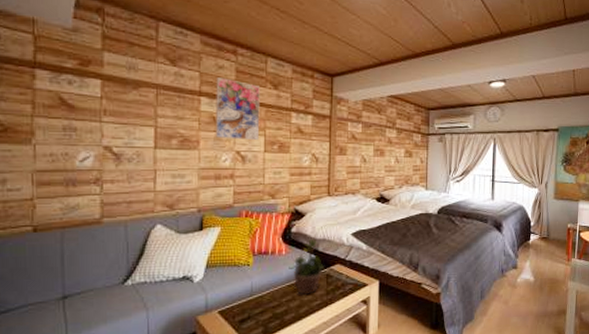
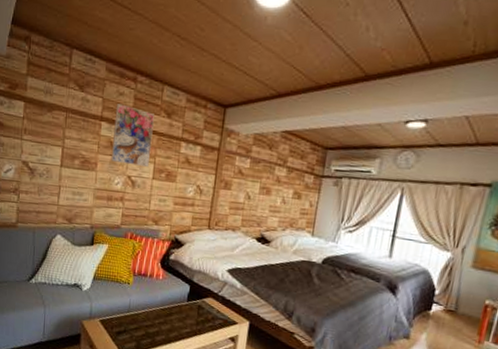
potted plant: present [289,238,324,295] -> none [164,268,197,321]

